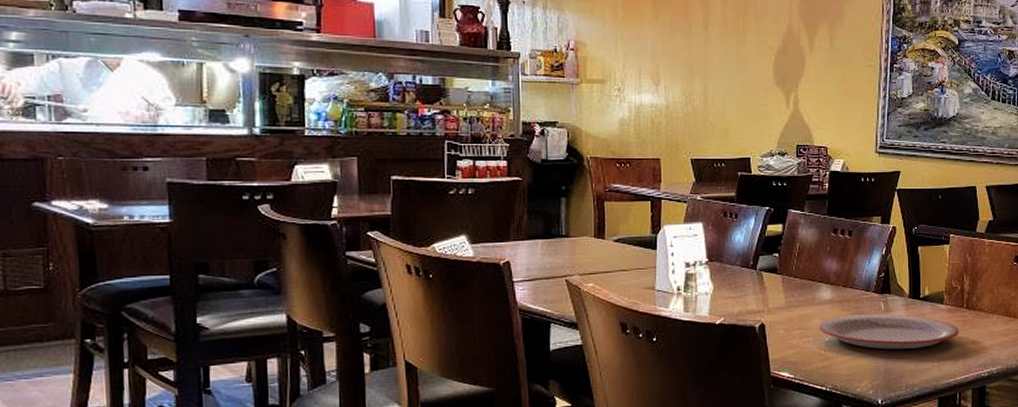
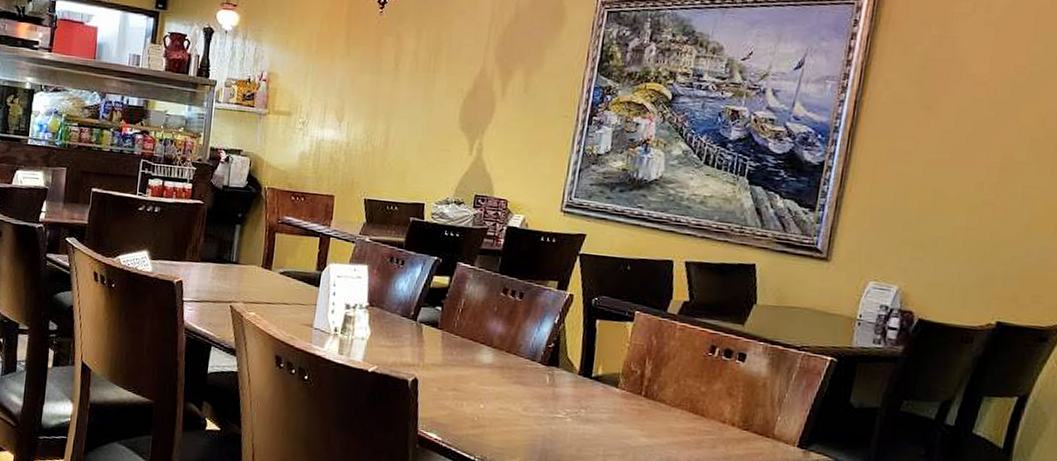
plate: present [819,314,959,350] -> none [475,383,633,433]

